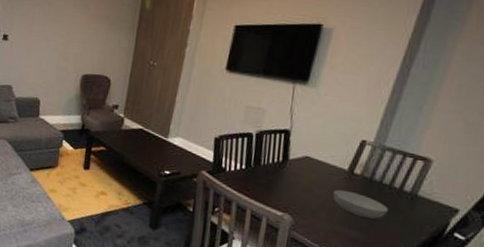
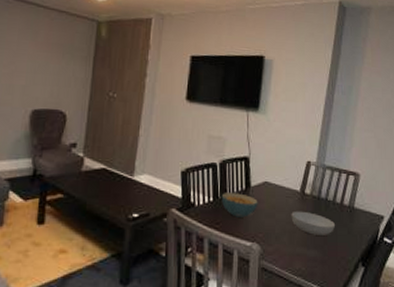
cereal bowl: none [254,162,296,188] -> present [221,193,258,218]

